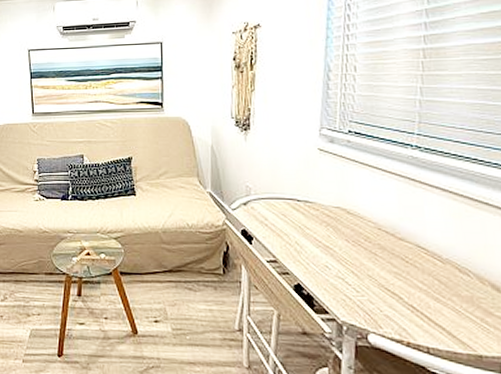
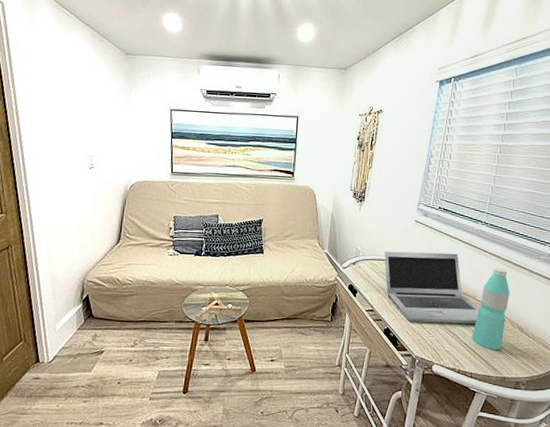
laptop: none [283,187,427,280] -> present [384,251,480,324]
water bottle: none [420,203,471,317] -> present [472,267,510,351]

